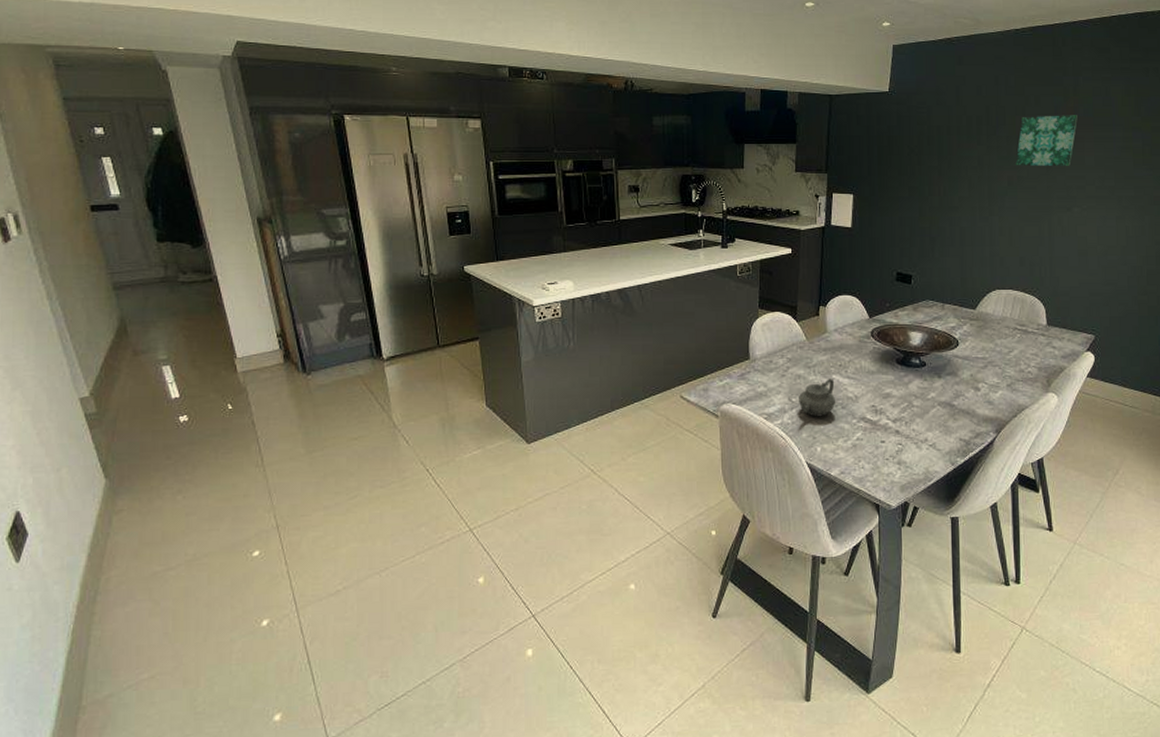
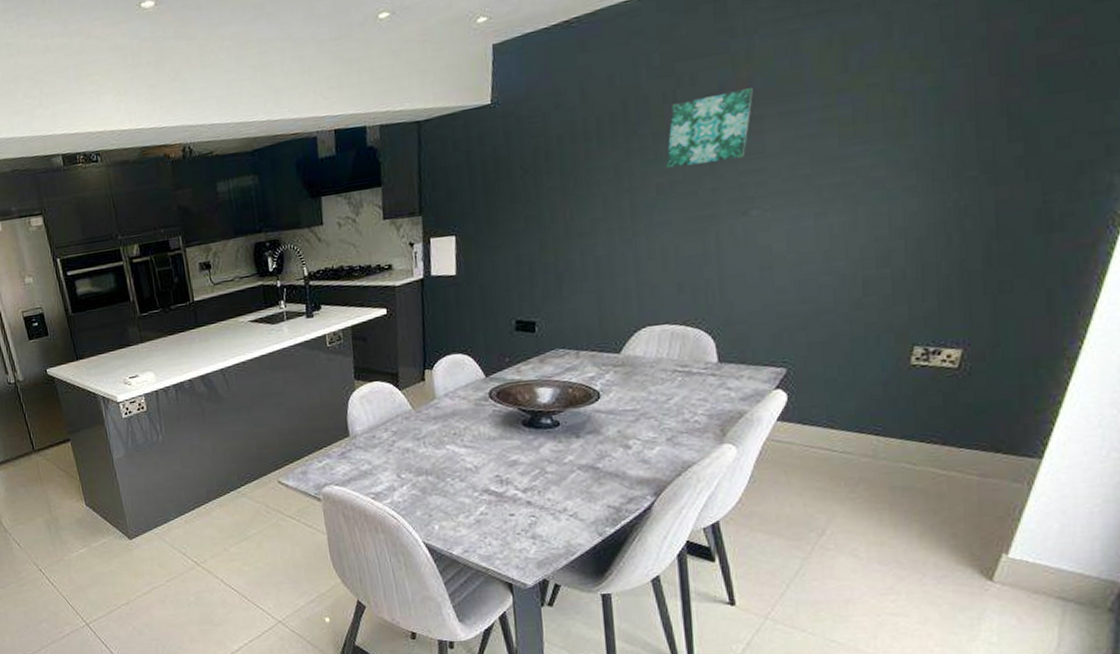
teapot: present [799,378,836,417] -> none [409,448,453,493]

